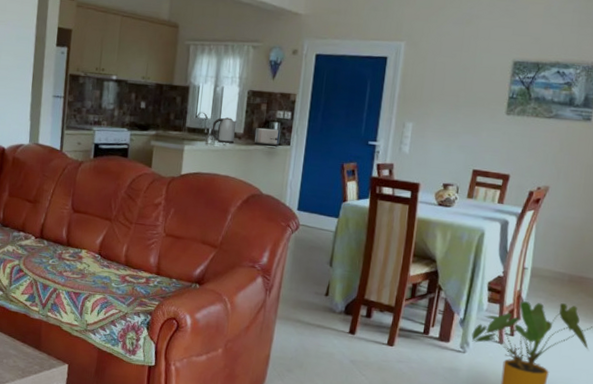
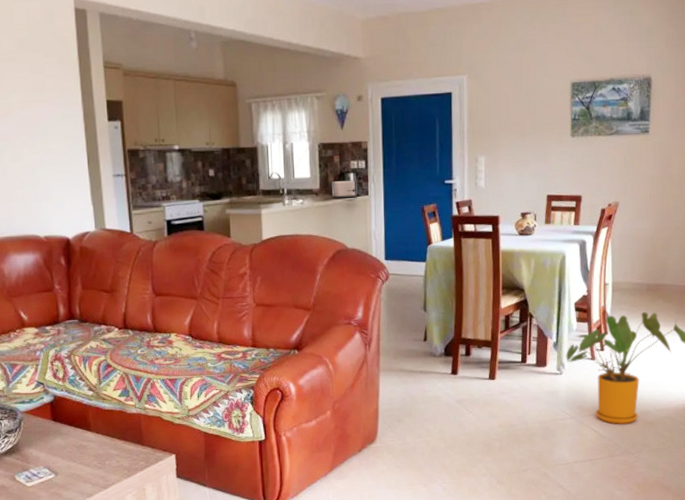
kettle: present [211,117,237,144] -> none [287,174,312,202]

